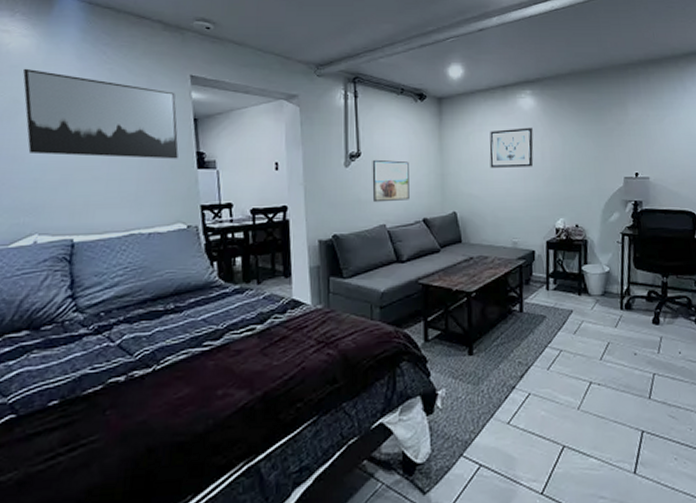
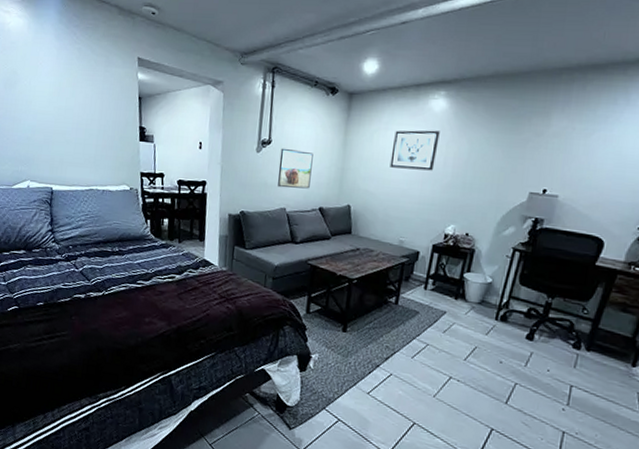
wall art: present [22,68,179,159] -> none [18,45,126,131]

